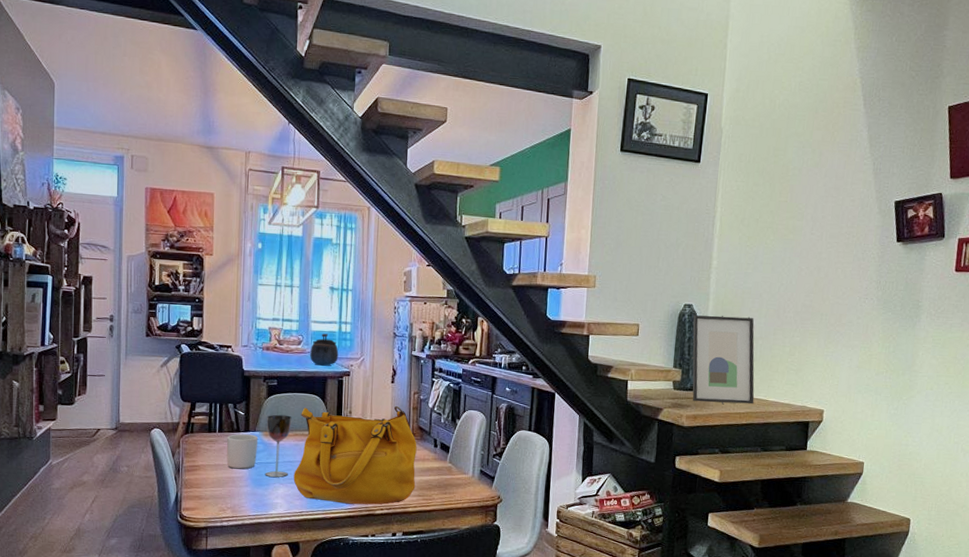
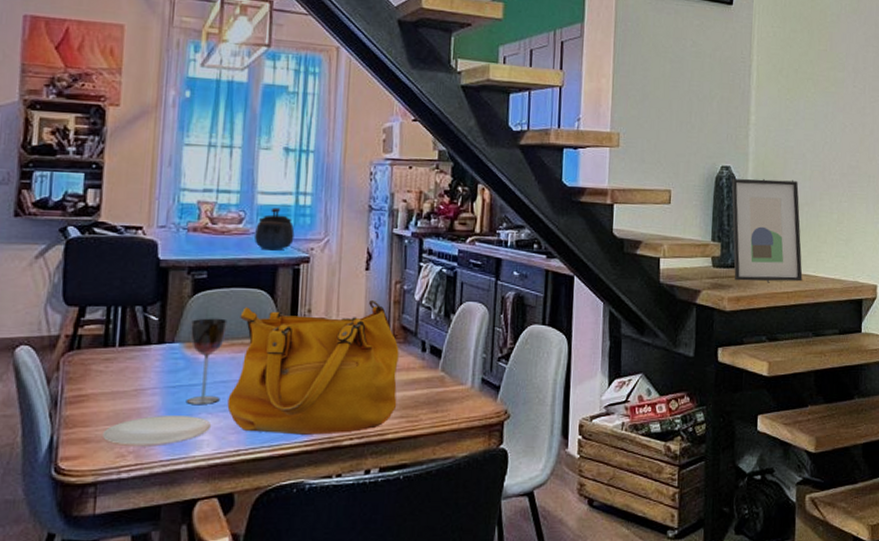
plate: none [209,483,283,505] -> present [101,416,212,447]
mug: present [226,433,259,470] -> none [129,346,178,396]

